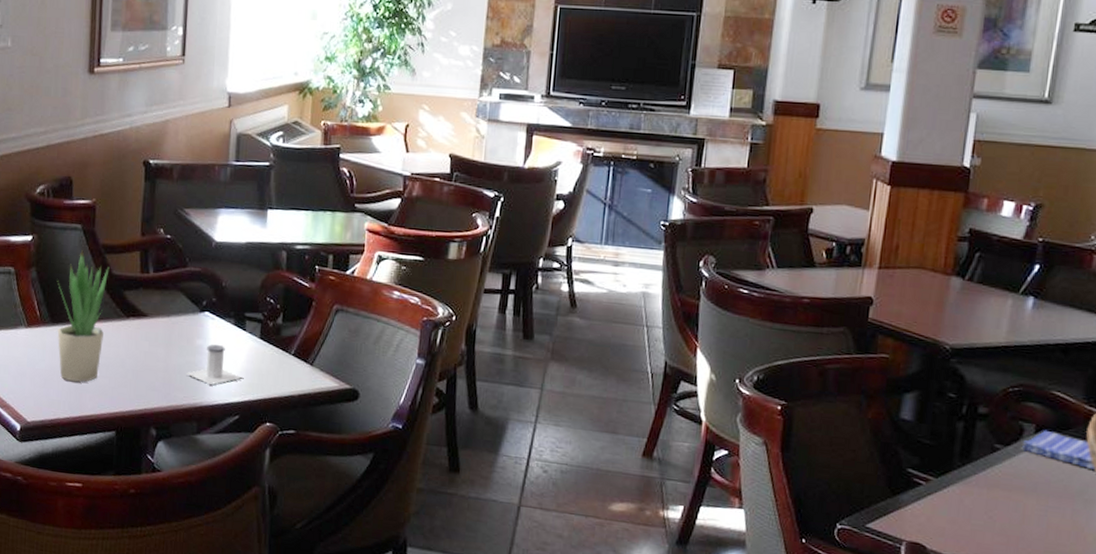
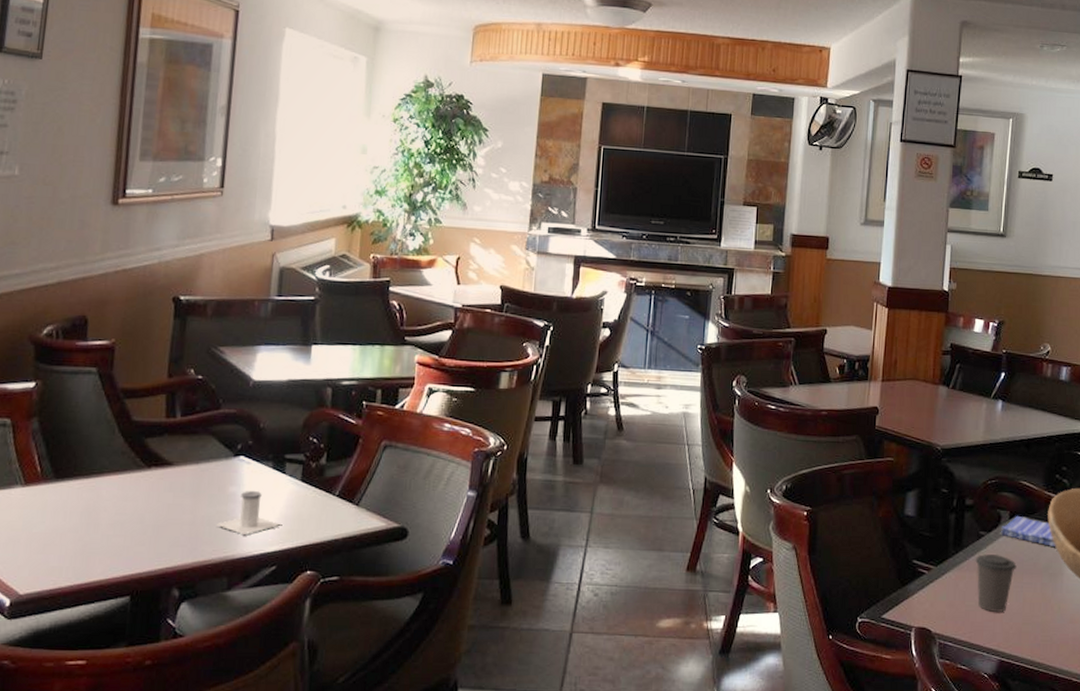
potted plant: present [57,250,110,382] -> none [62,396,129,545]
coffee cup: none [987,470,1041,536] -> present [975,554,1017,612]

